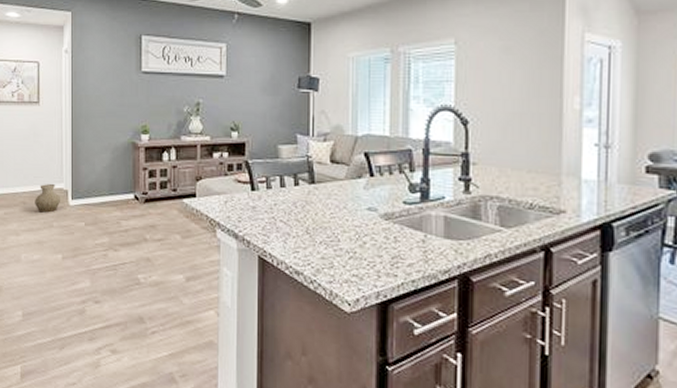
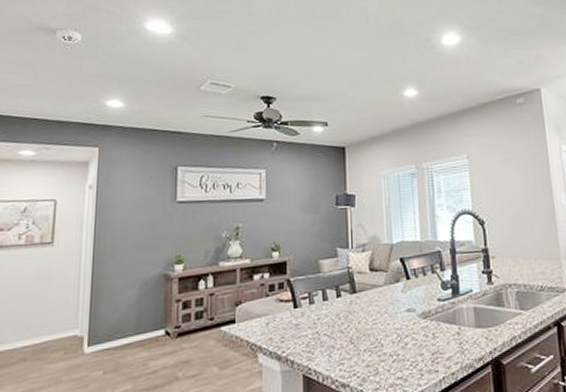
vase: present [35,184,61,213] -> none [39,332,74,368]

